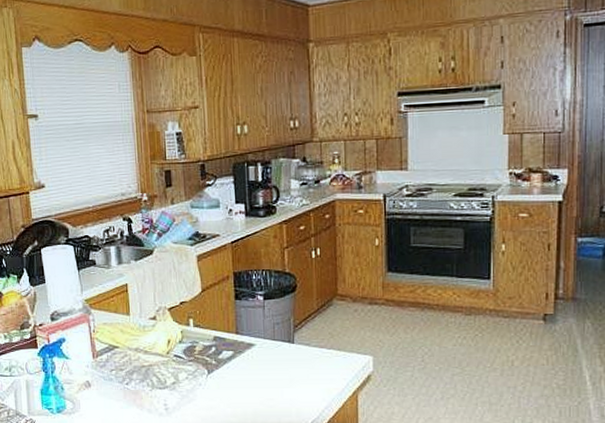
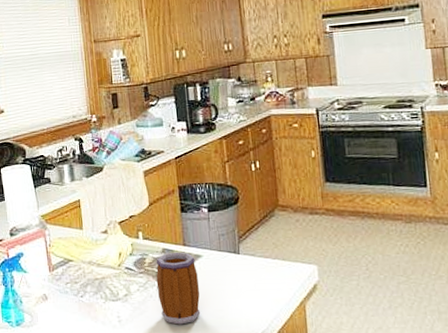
mug: none [206,340,251,413] -> present [156,252,201,325]

